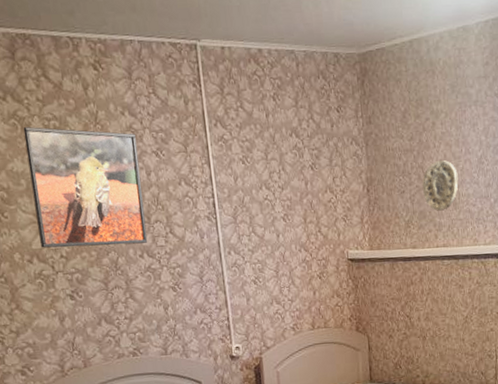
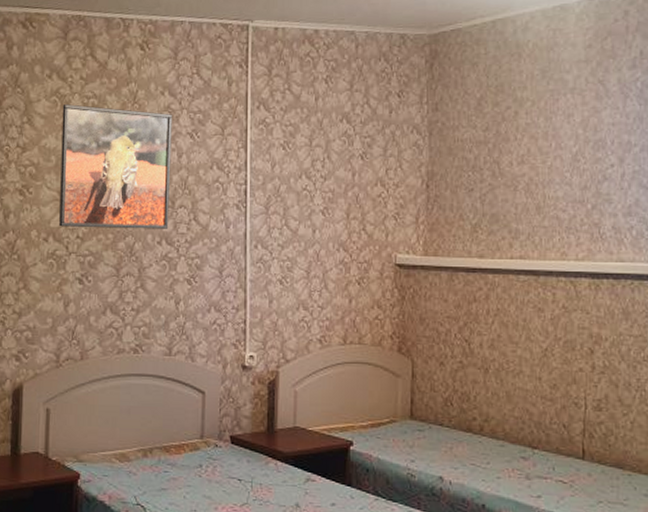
decorative plate: present [422,160,459,211] -> none [496,156,545,215]

